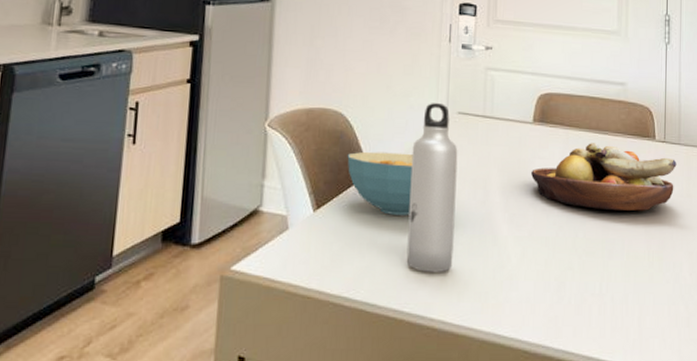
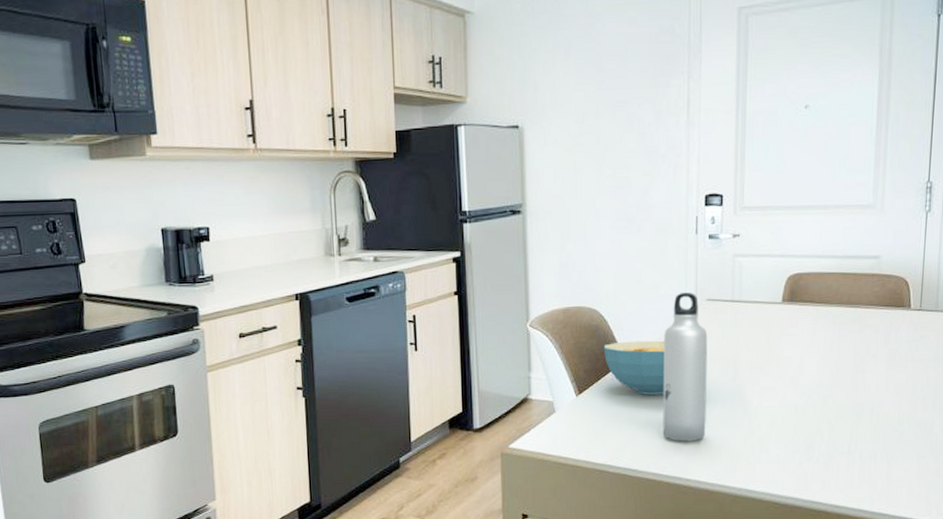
fruit bowl: present [531,143,677,211] -> none [781,317,933,378]

